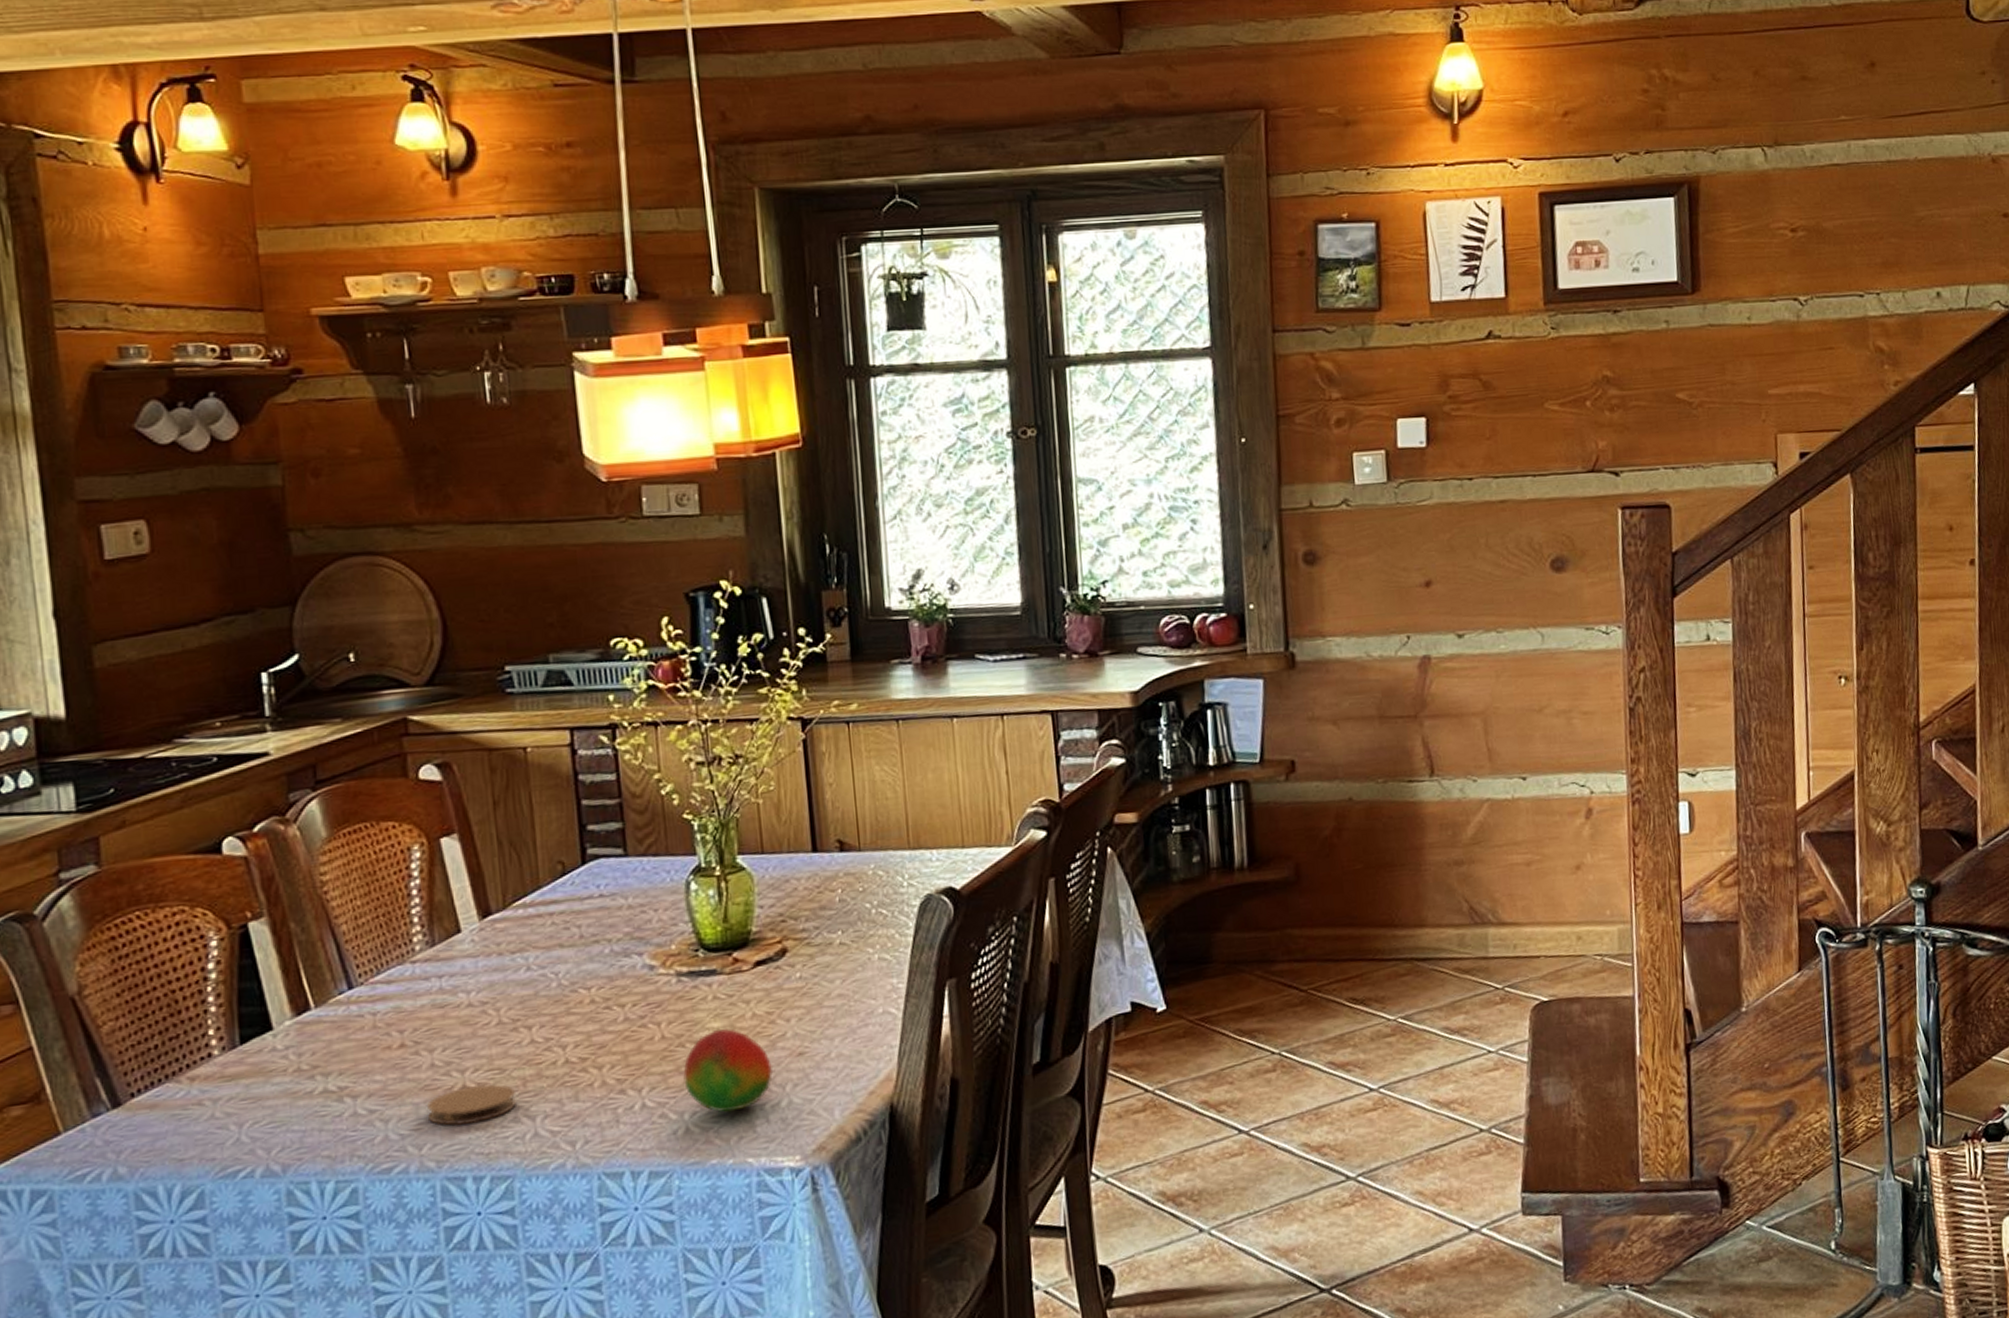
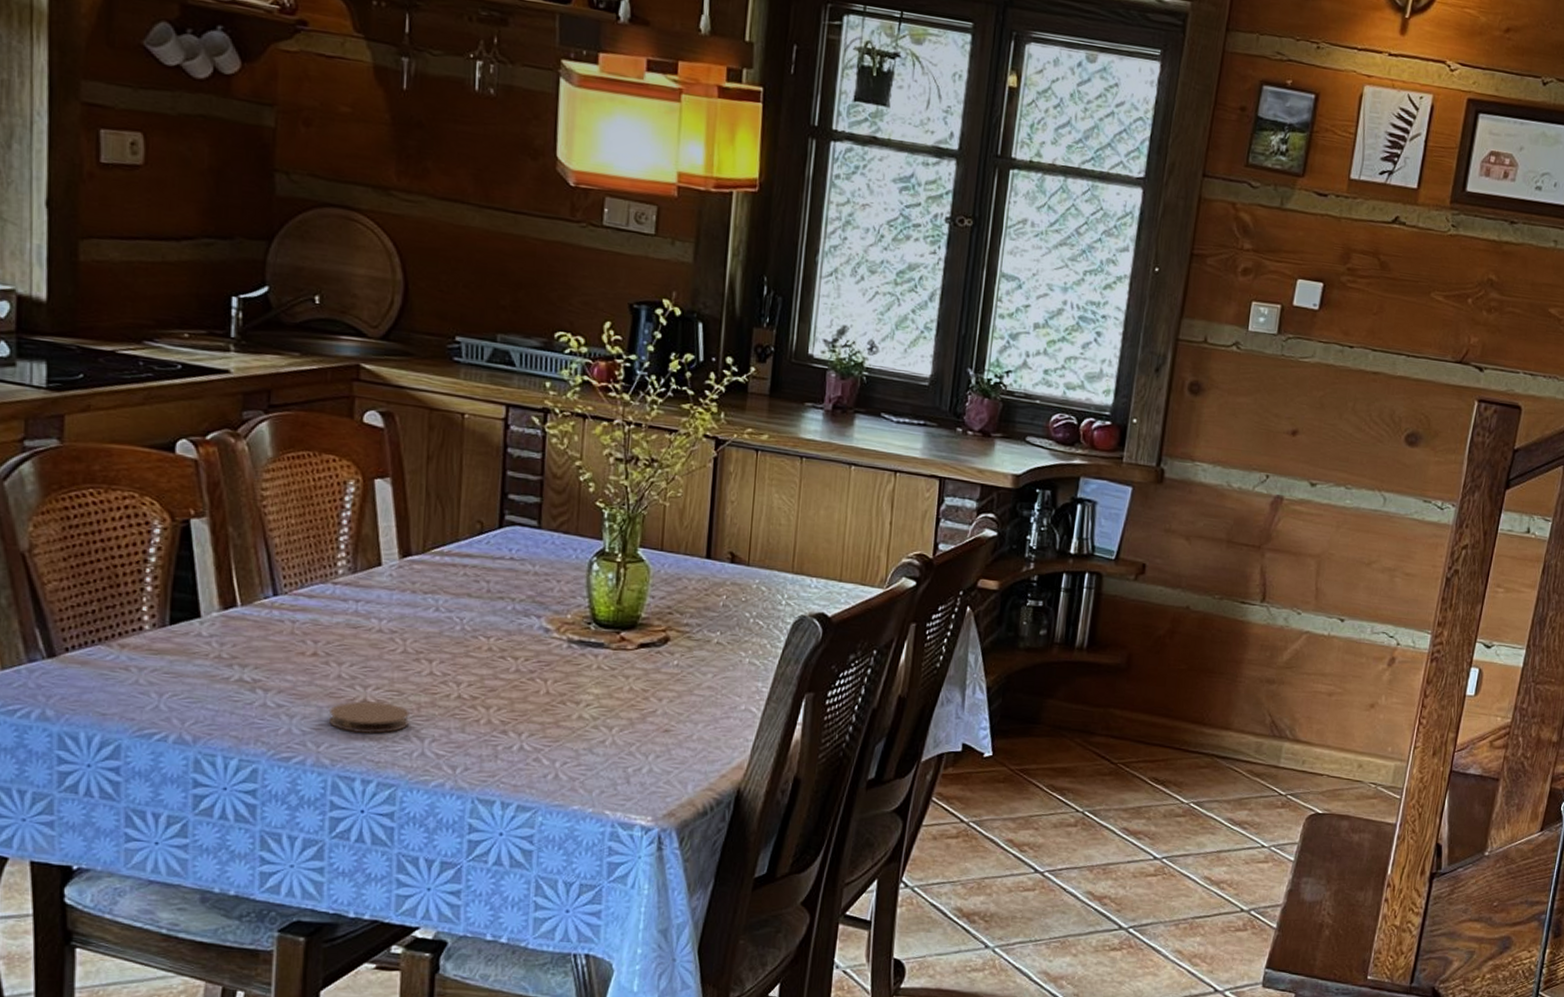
fruit: present [683,1029,774,1113] -> none [560,696,641,768]

